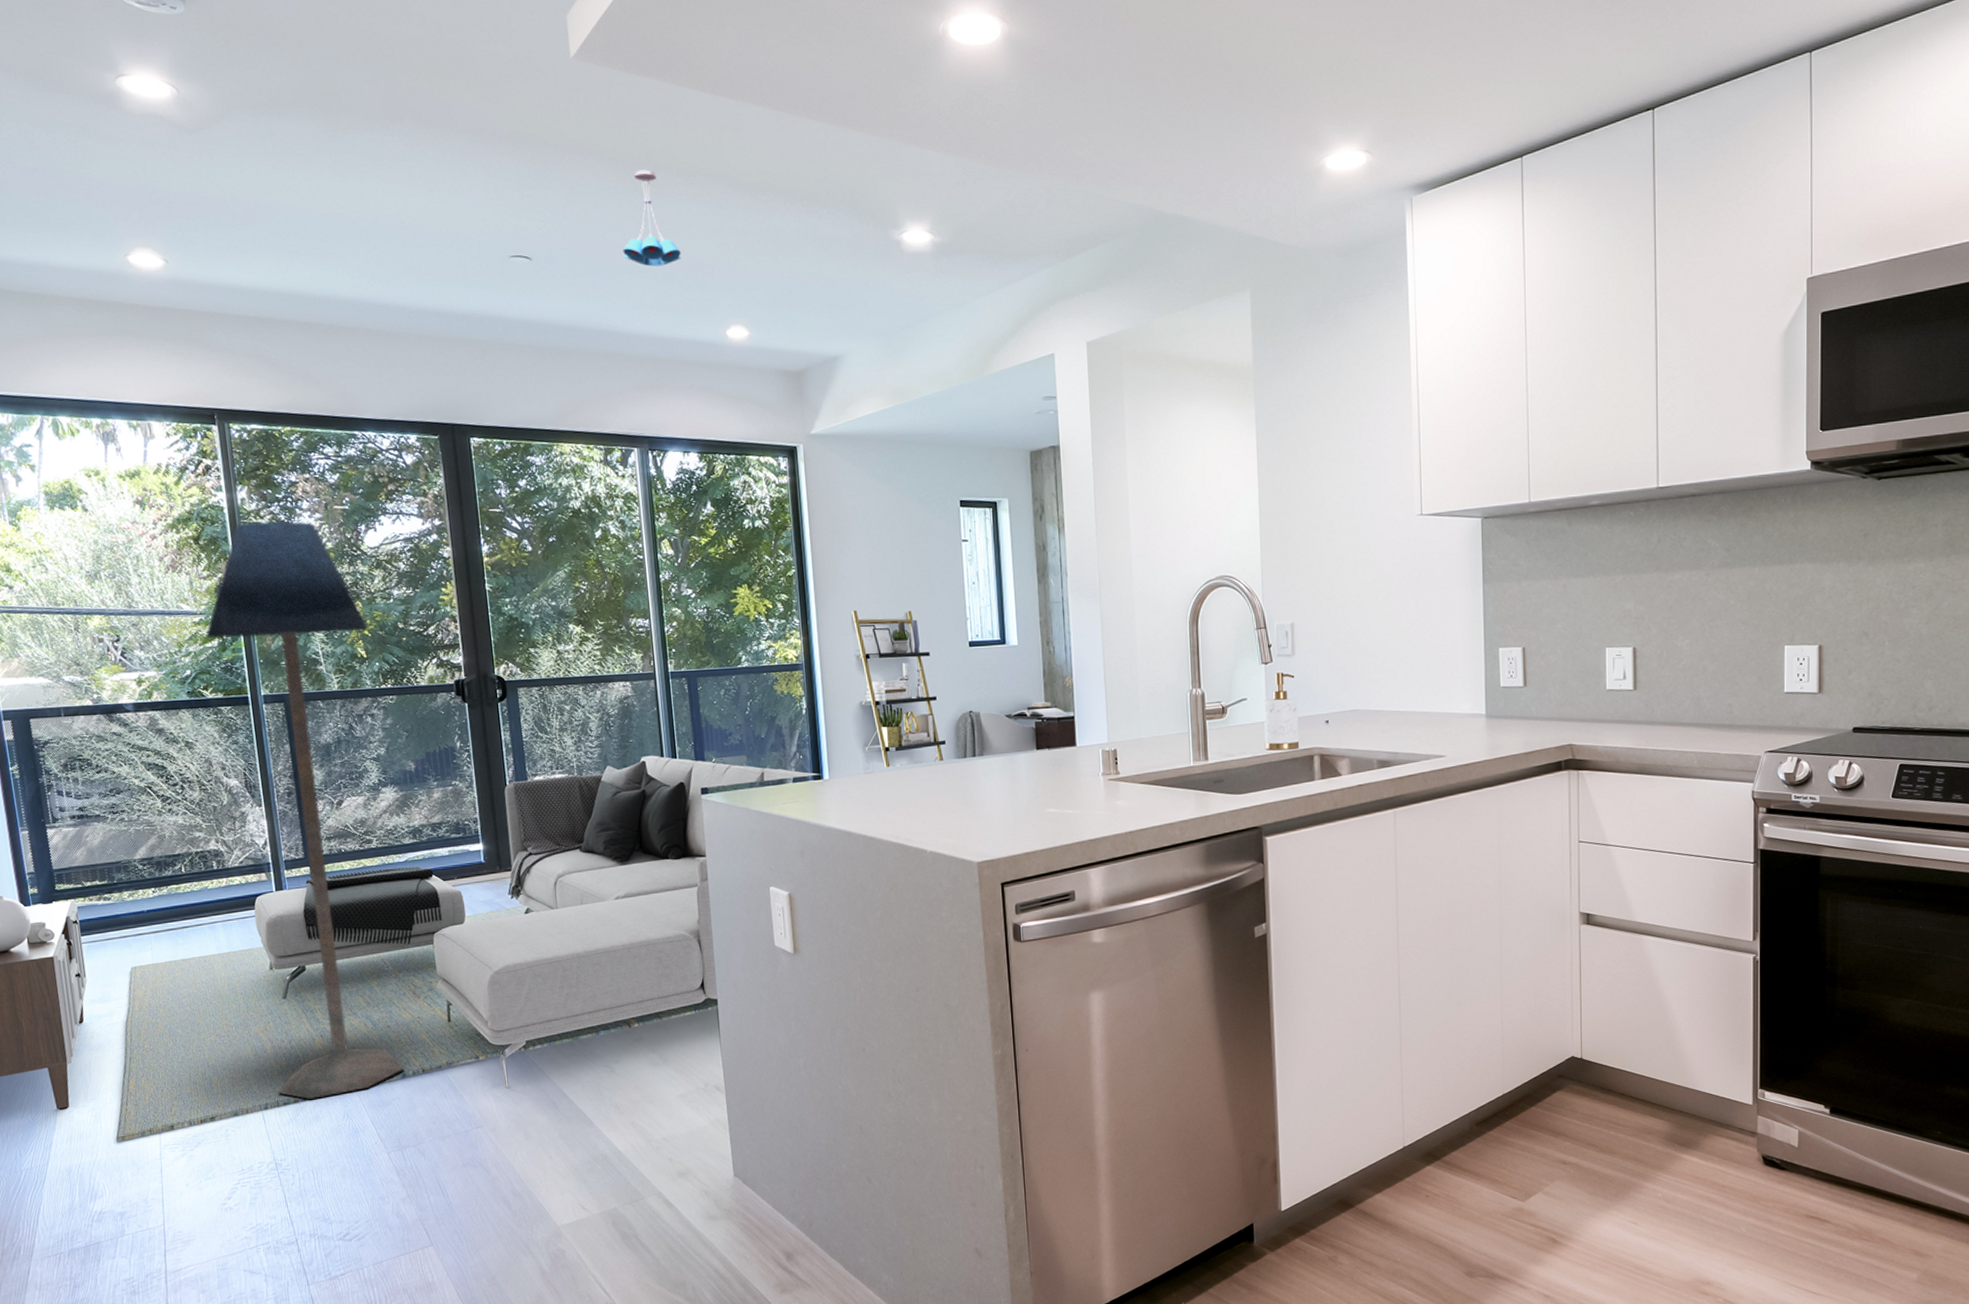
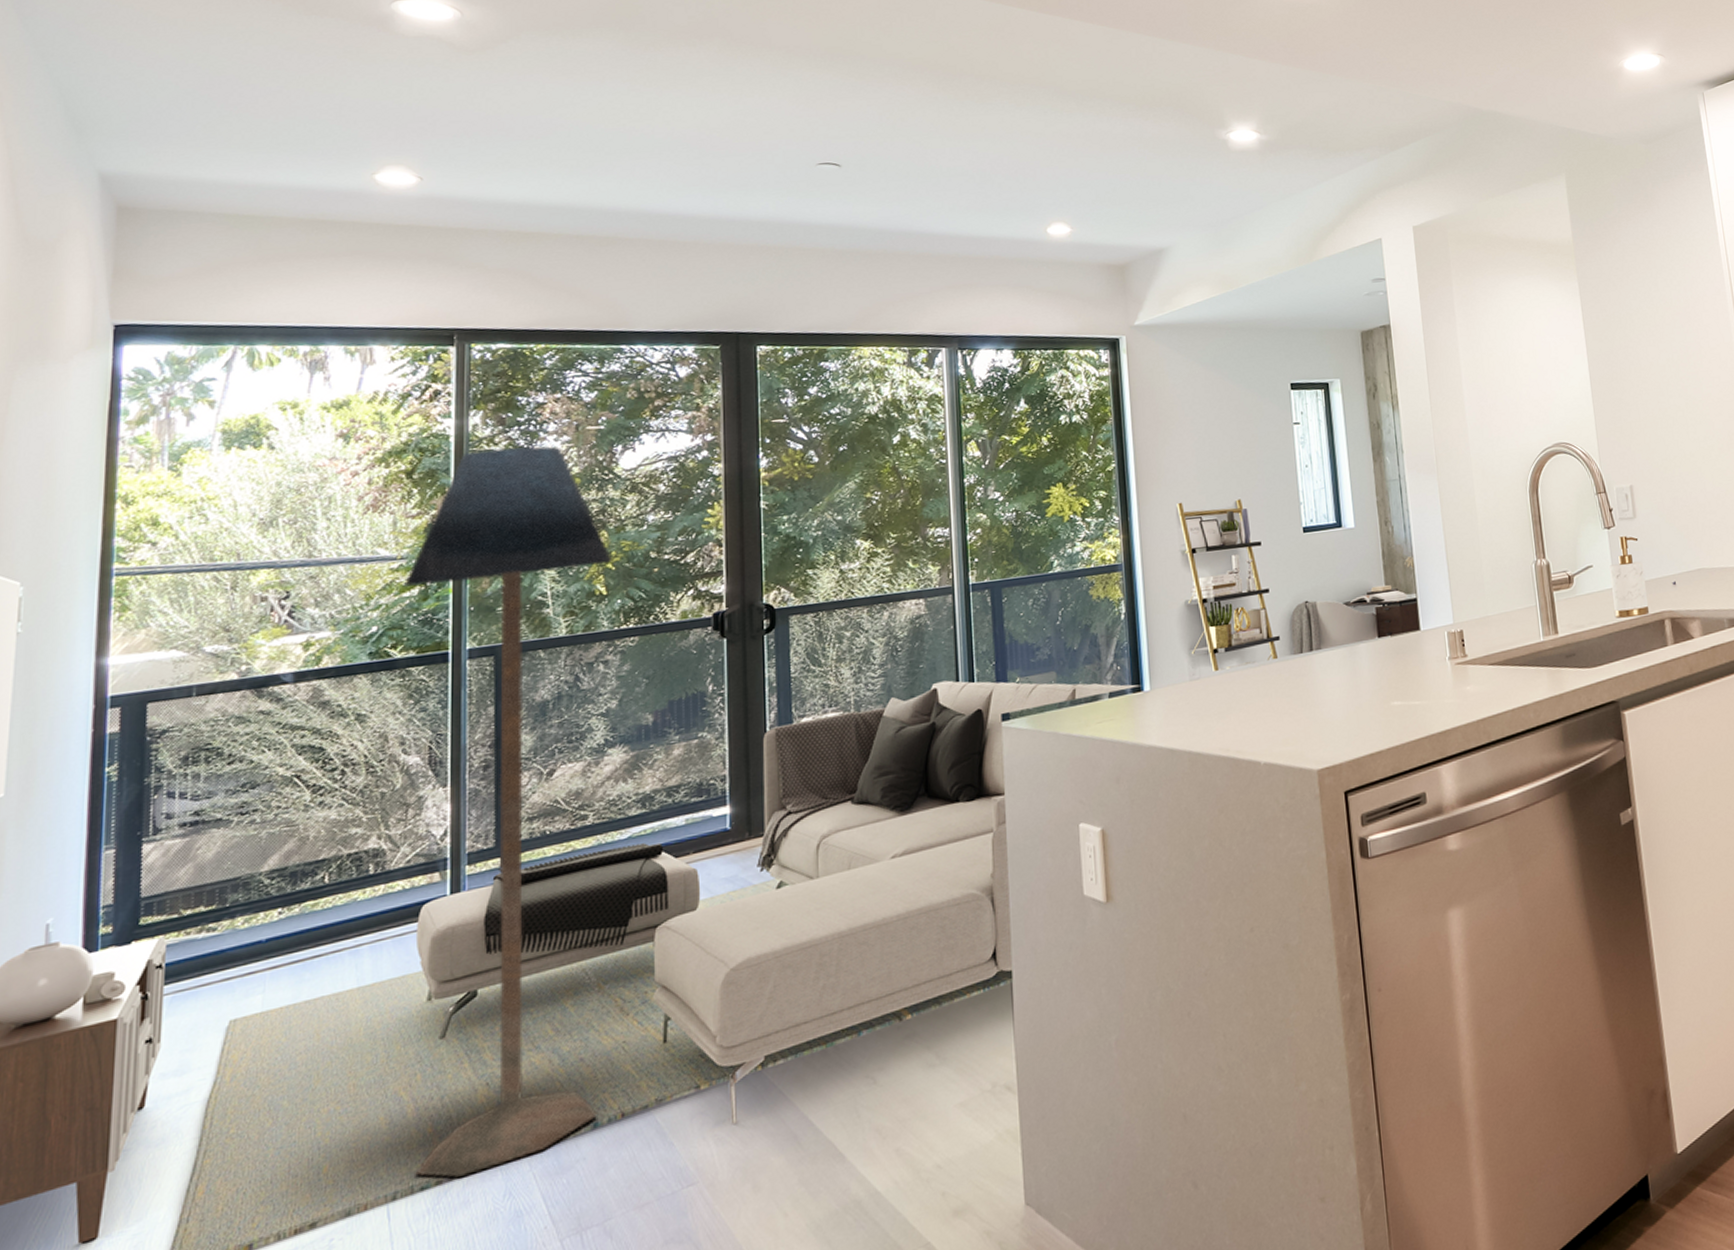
ceiling light fixture: present [623,169,681,267] -> none [940,80,1002,170]

